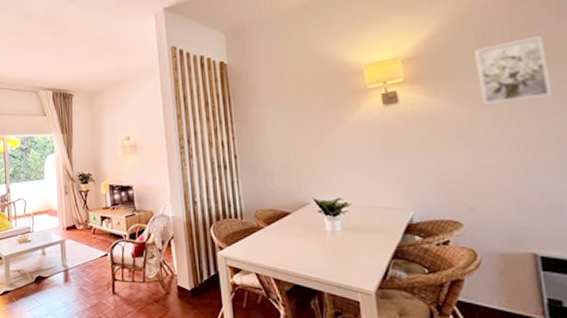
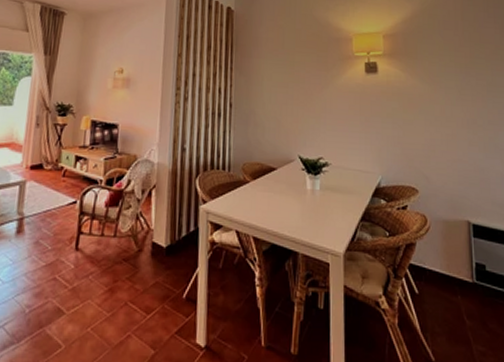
wall art: present [474,35,553,104] -> none [437,33,488,86]

